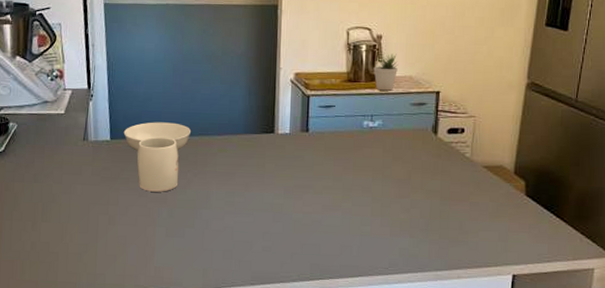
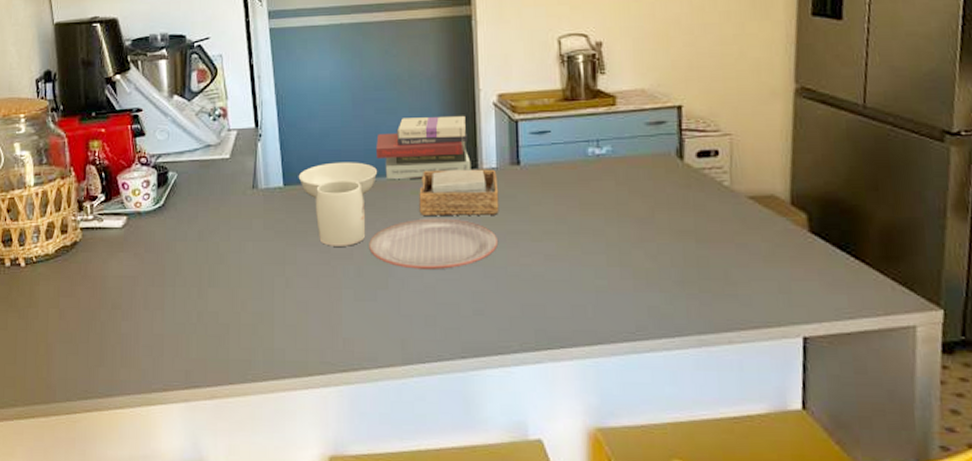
plate: none [180,172,287,214] -> present [369,218,499,269]
books: none [191,88,269,139] -> present [376,115,471,179]
napkin holder: none [224,132,290,172] -> present [419,169,499,215]
potted plant: present [373,53,398,91] -> none [594,63,625,109]

